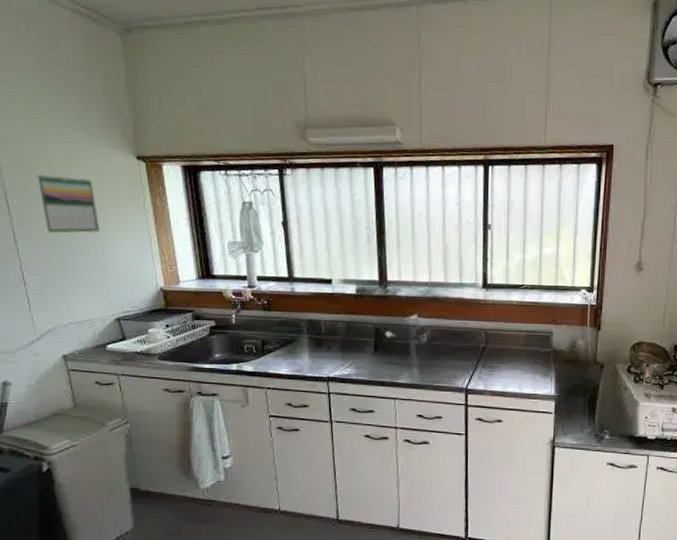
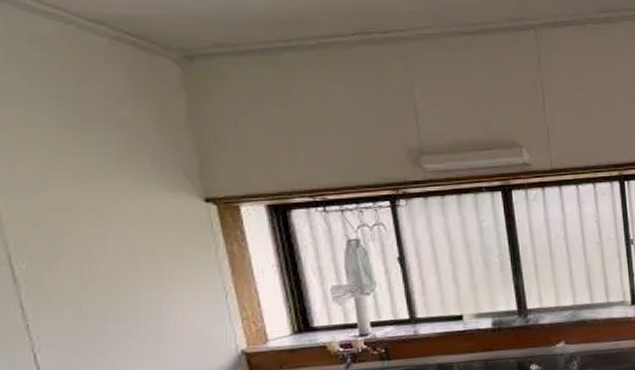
calendar: present [37,173,100,233] -> none [58,228,153,301]

